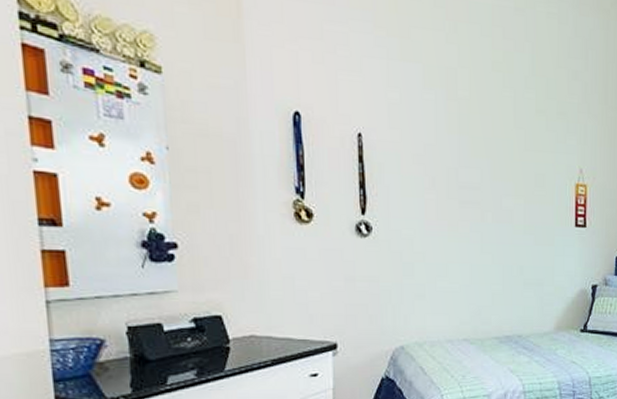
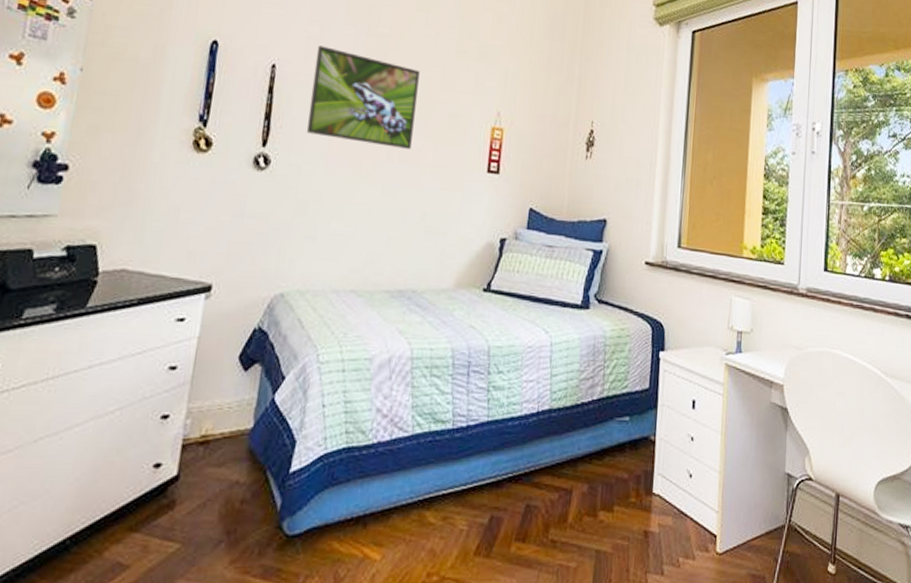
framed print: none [400,112,503,209] -> present [306,45,420,149]

